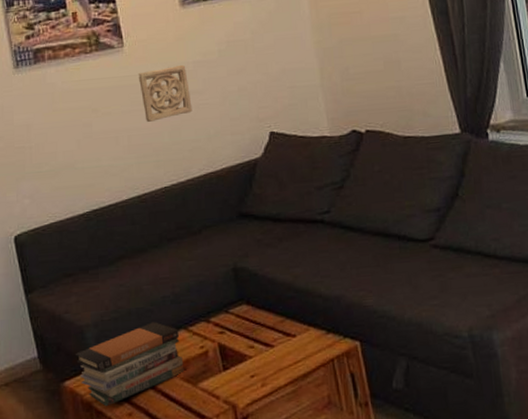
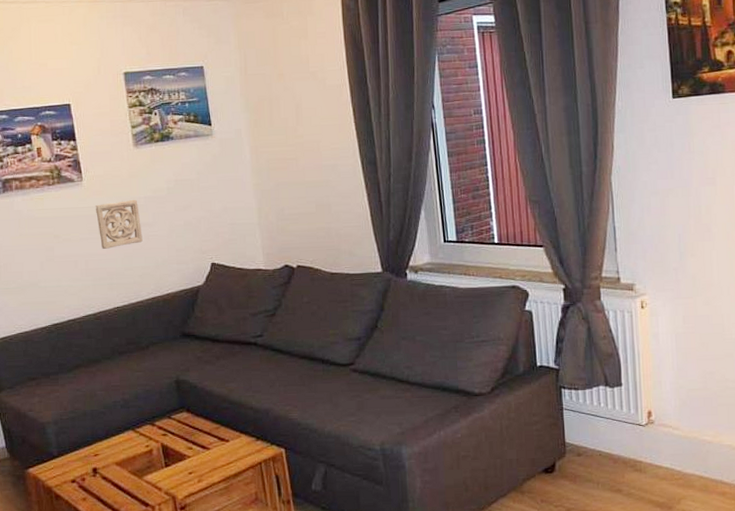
book stack: present [75,322,184,407] -> none [37,422,132,492]

